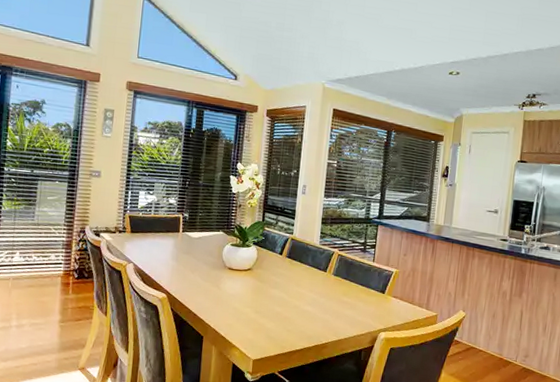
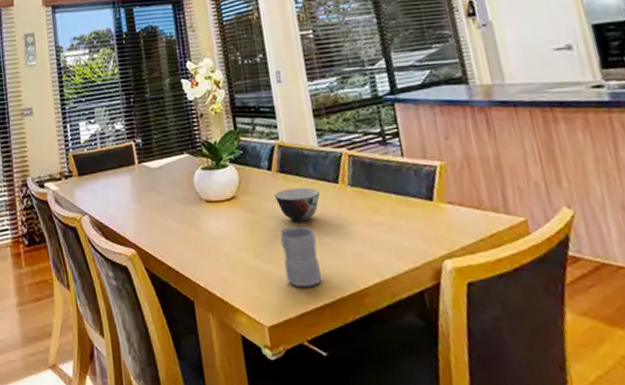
mug: none [274,296,301,338] -> present [279,226,321,288]
soup bowl: none [279,269,311,294] -> present [274,187,320,222]

